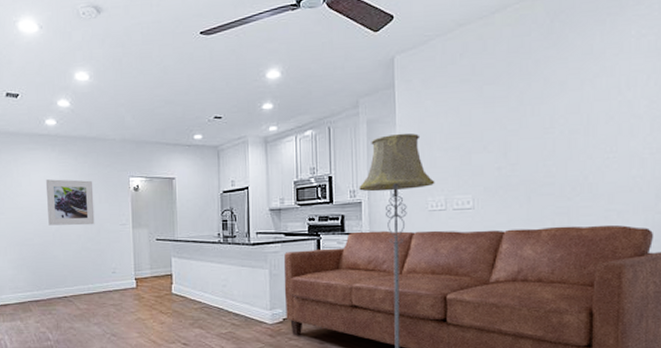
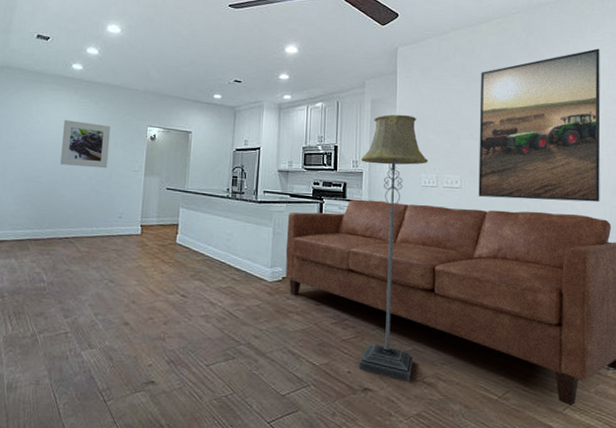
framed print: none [494,24,645,216] -> present [478,48,601,202]

